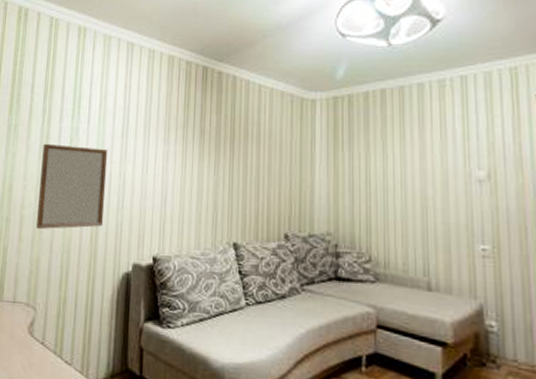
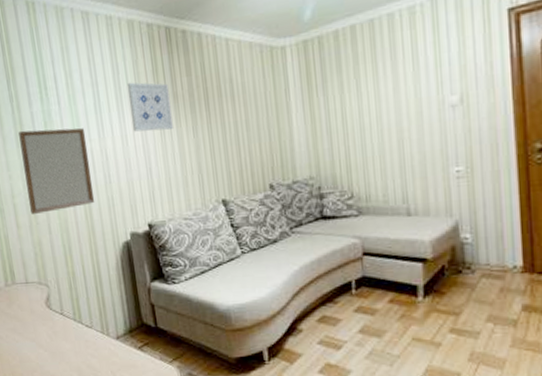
wall art: none [155,112,197,163] -> present [127,82,173,132]

